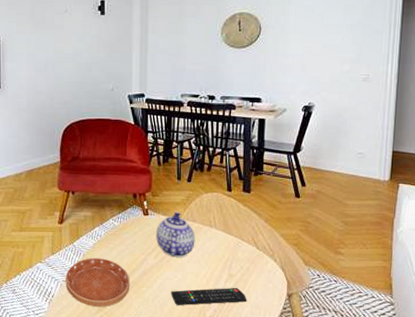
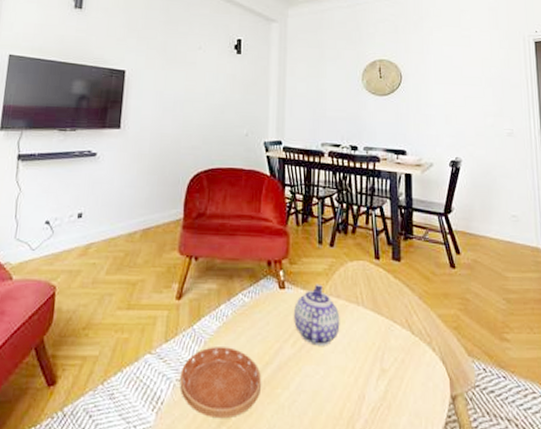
remote control: present [171,287,247,305] -> none [312,387,404,414]

